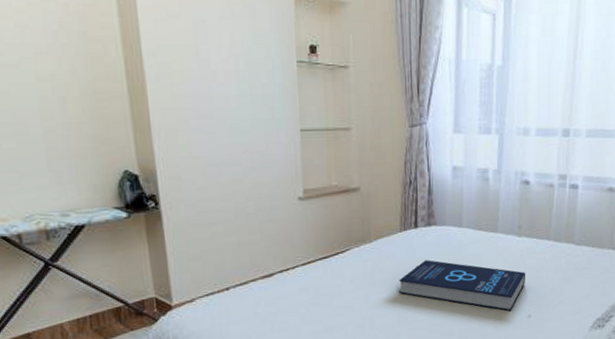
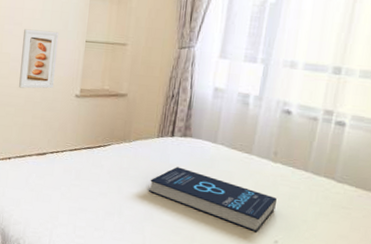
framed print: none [216,122,269,199] -> present [19,29,59,89]

